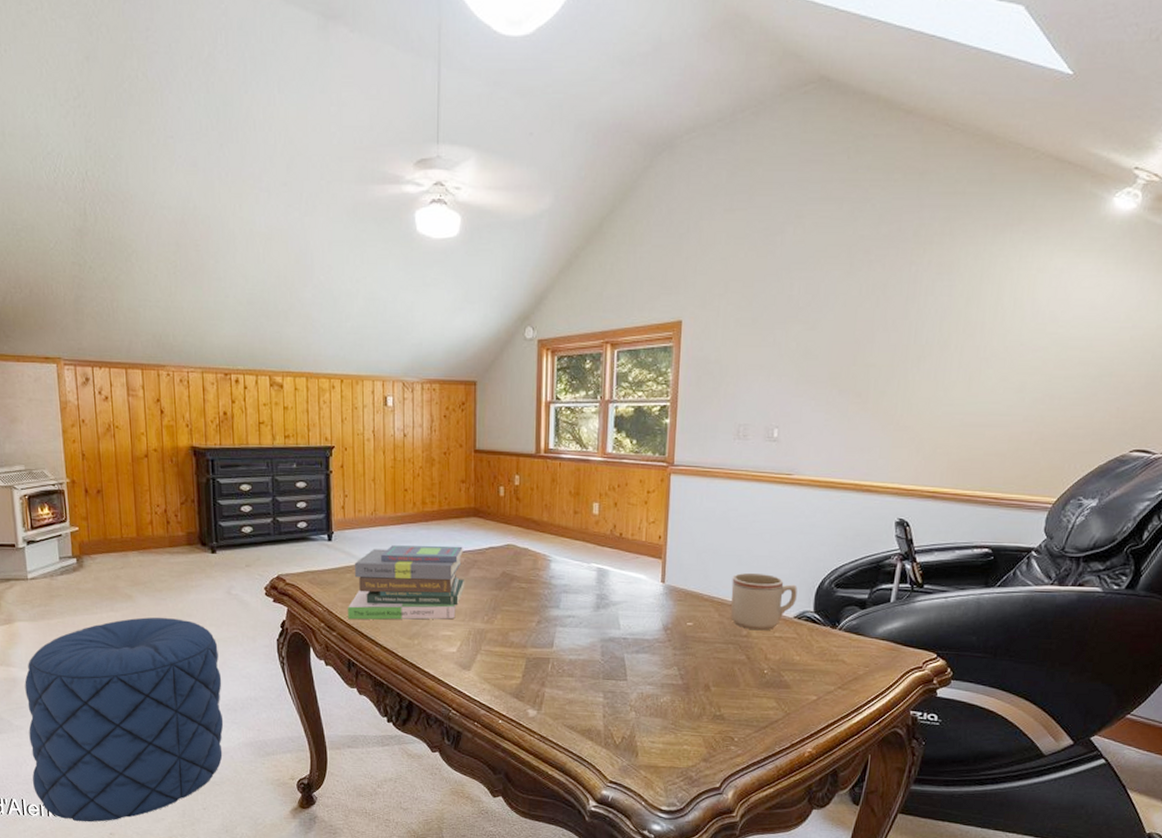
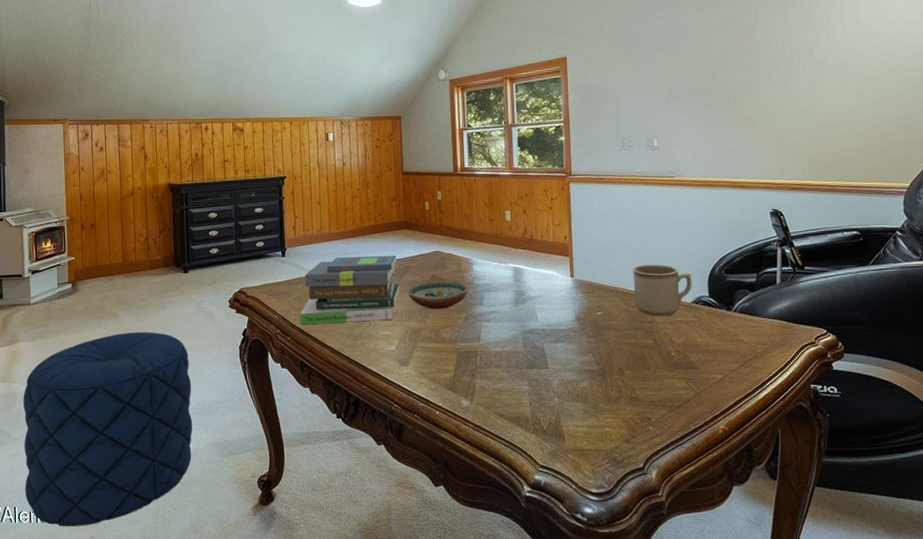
decorative bowl: none [473,579,544,610] -> present [407,281,468,309]

